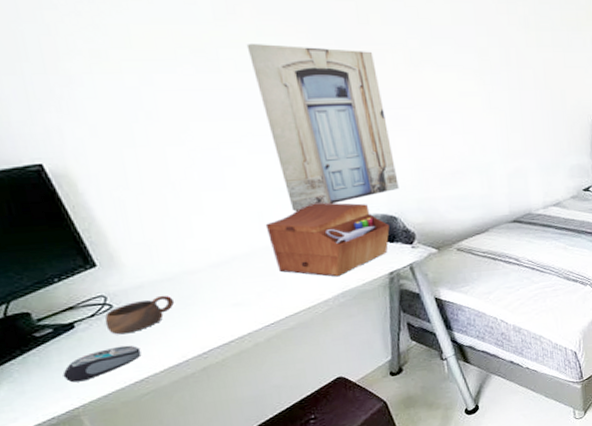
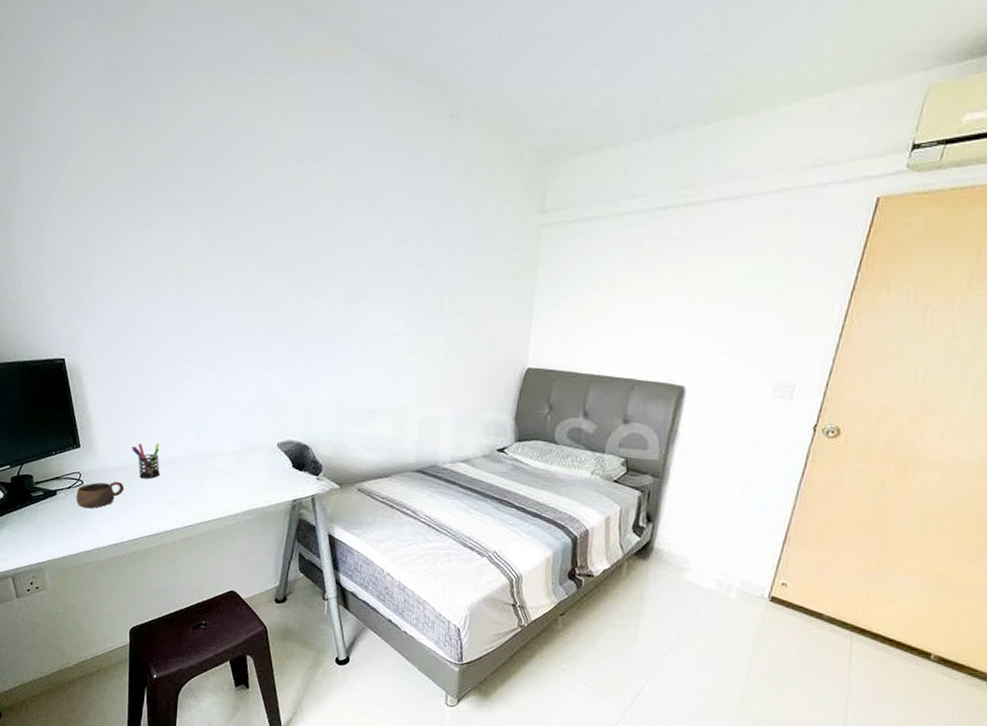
computer mouse: present [63,345,141,383] -> none [41,517,94,541]
pen holder: none [173,243,220,286] -> present [132,443,160,479]
wall art: present [246,43,399,212] -> none [218,272,318,427]
sewing box: present [265,202,390,277] -> none [202,420,301,494]

